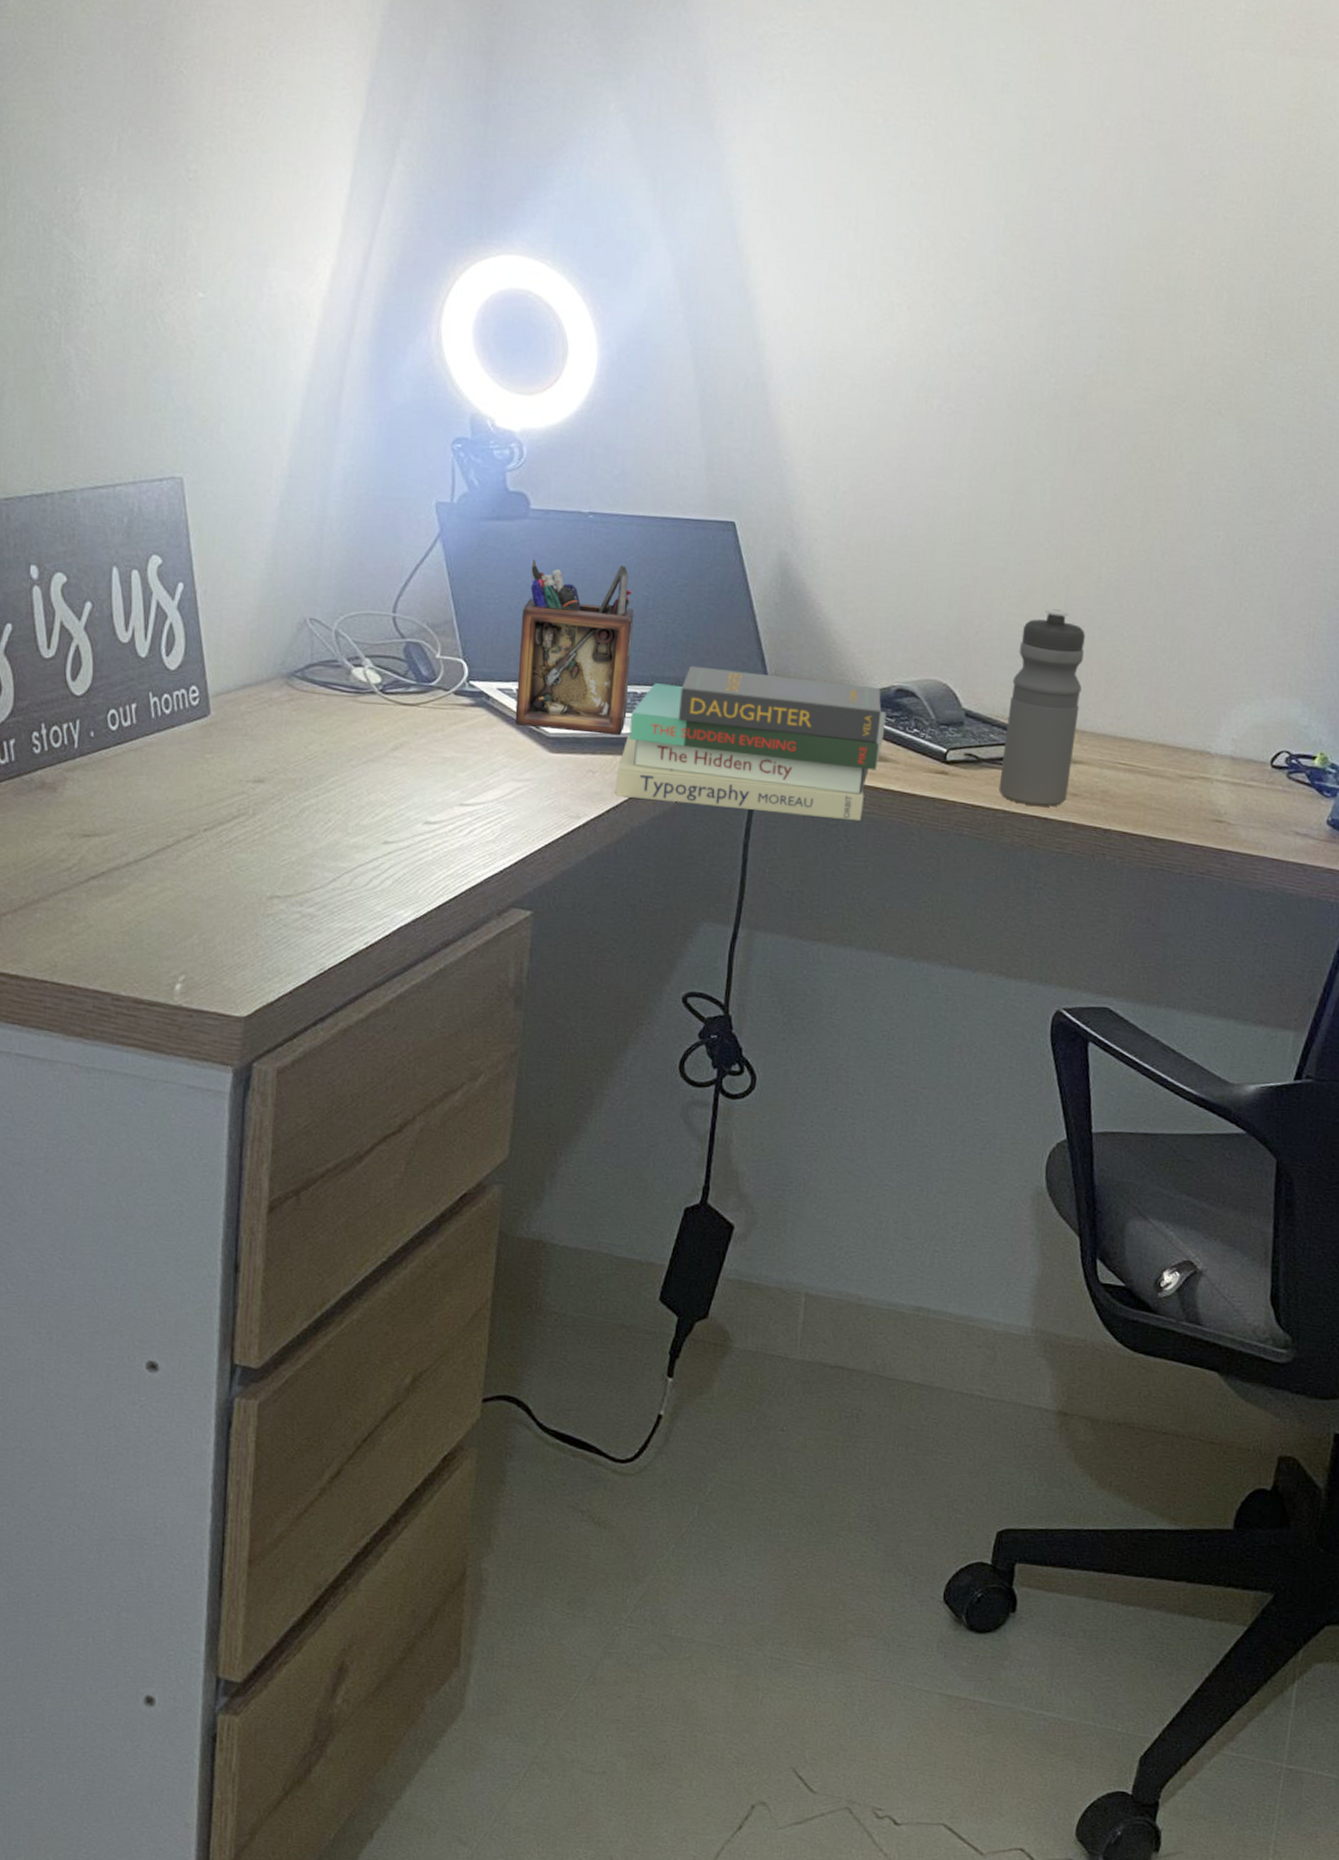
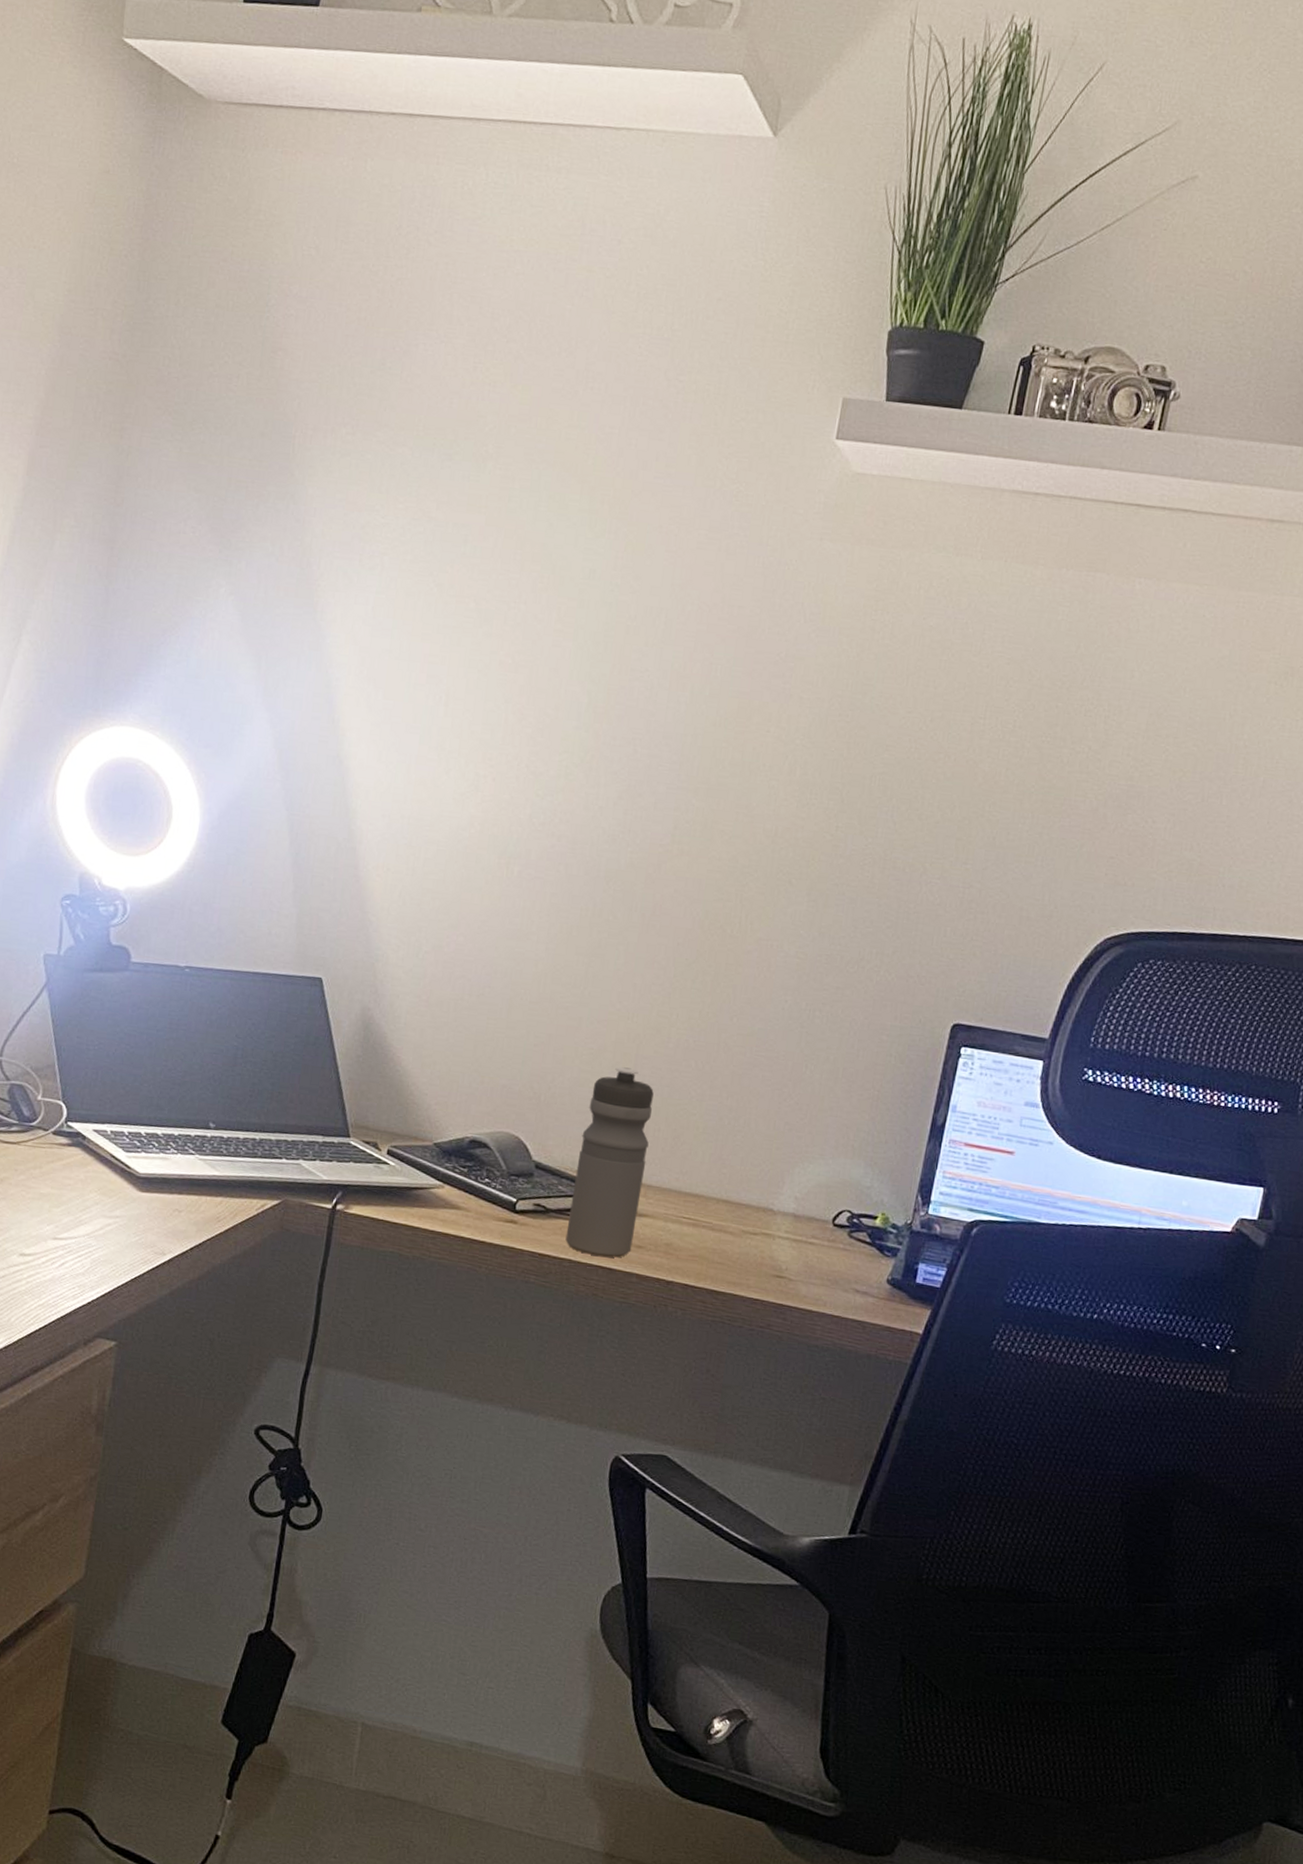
desk organizer: present [514,558,634,736] -> none [108,1008,224,1178]
books: present [615,665,887,822] -> none [198,1112,460,1266]

